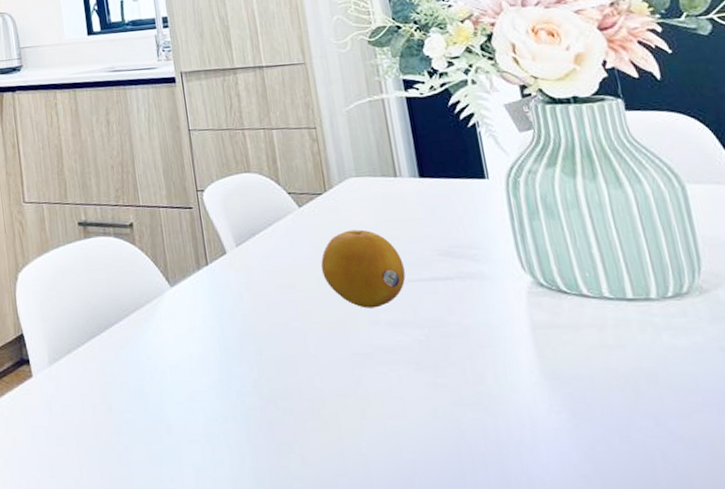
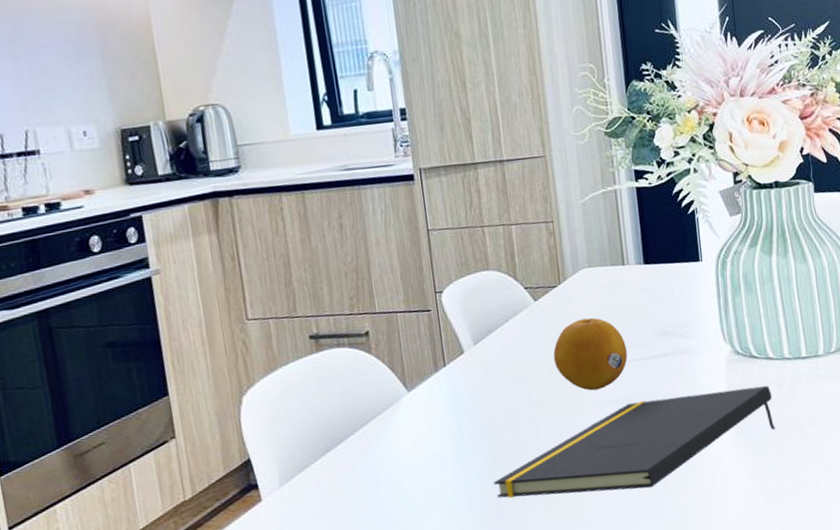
notepad: none [259,326,600,428] -> present [493,385,776,499]

